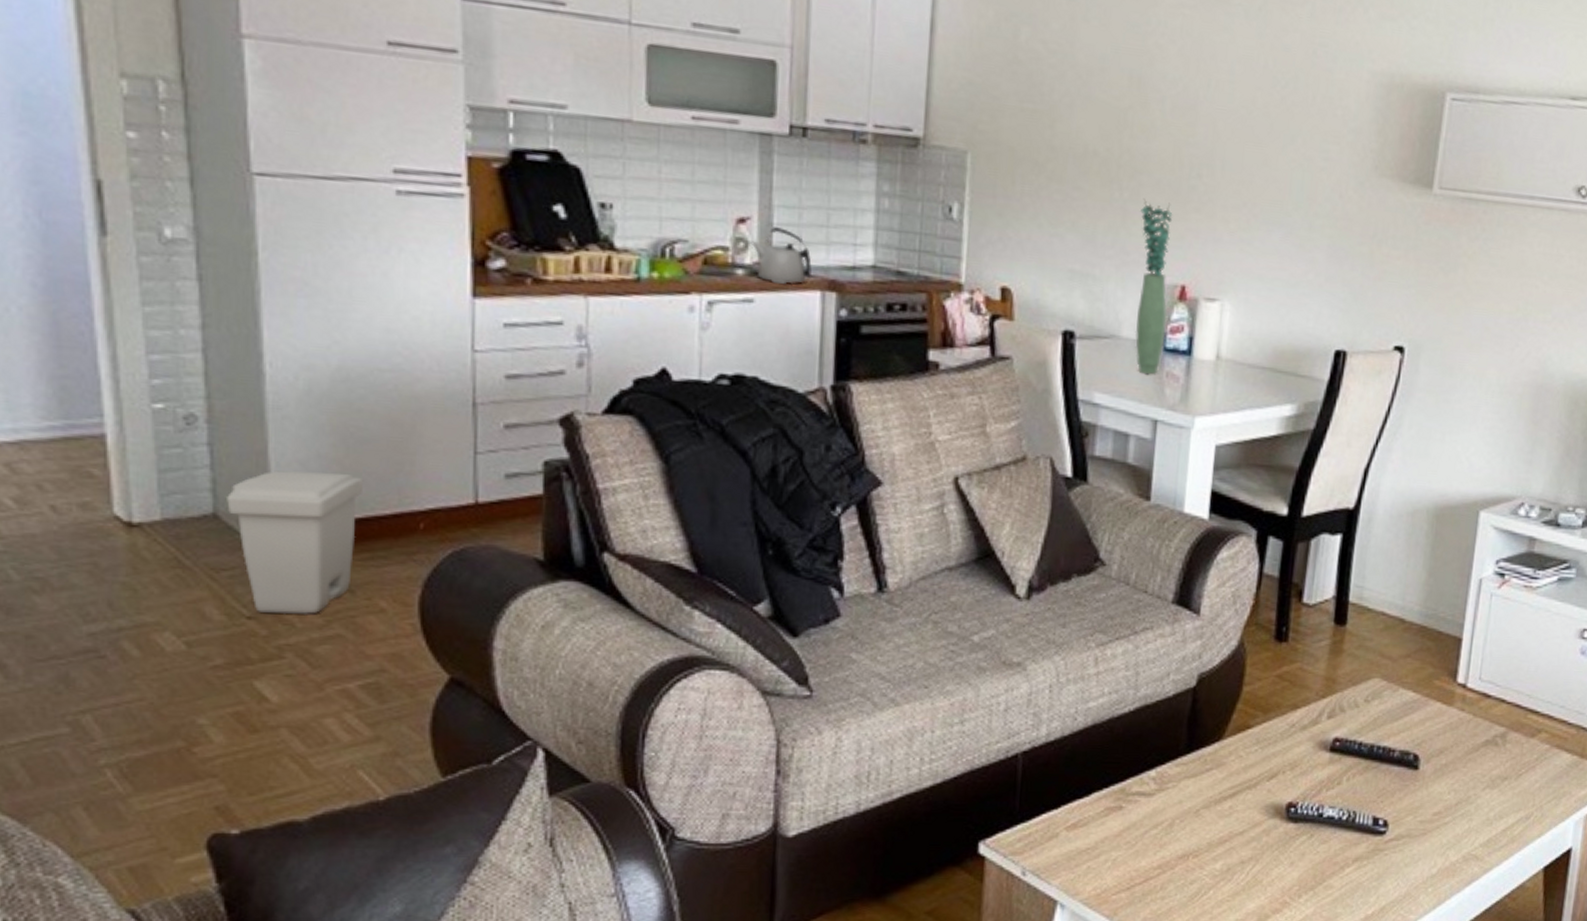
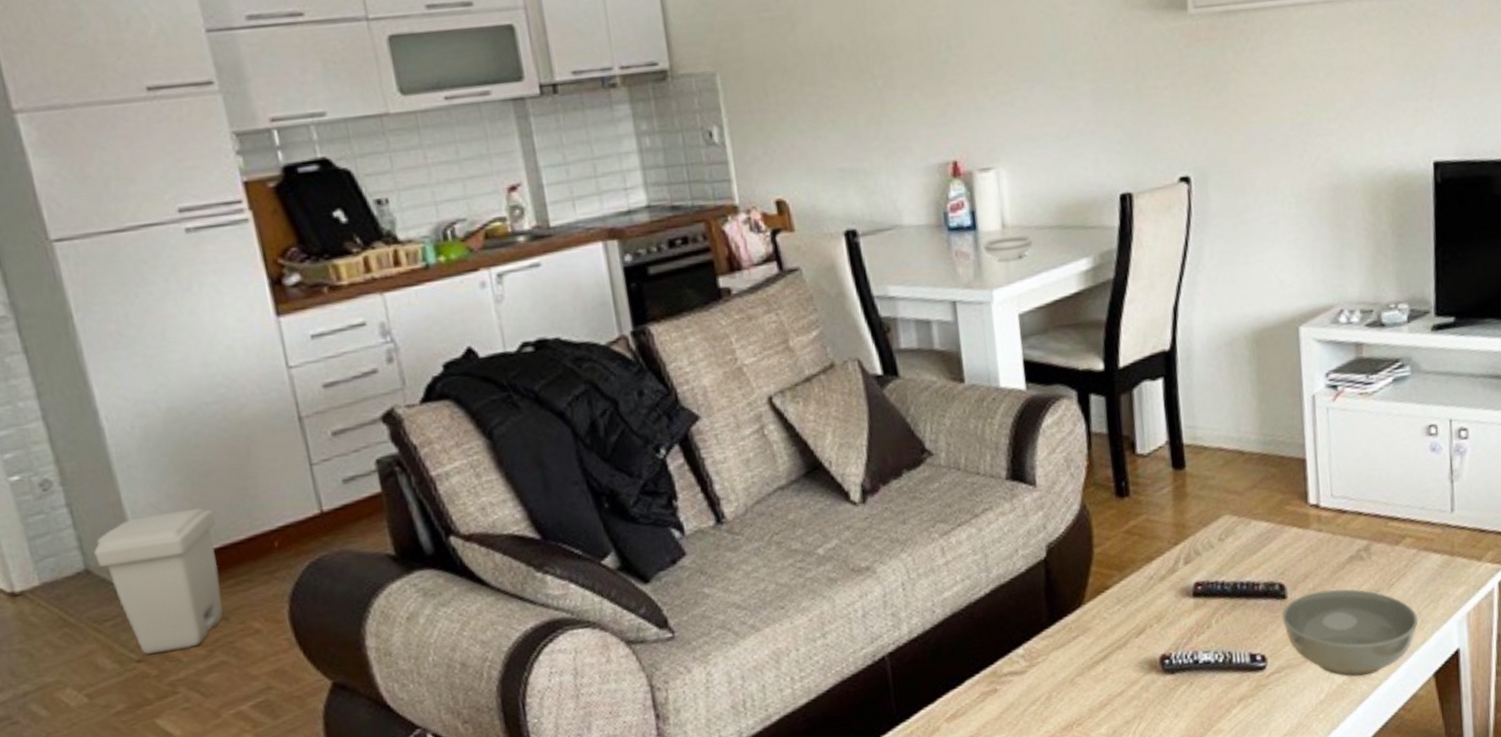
kettle: present [750,227,812,285] -> none [525,187,590,243]
vase: present [1135,198,1173,375] -> none [897,81,948,258]
bowl: none [1194,365,1243,393] -> present [983,233,1033,262]
bowl: none [1410,767,1539,857] -> present [1281,589,1419,677]

